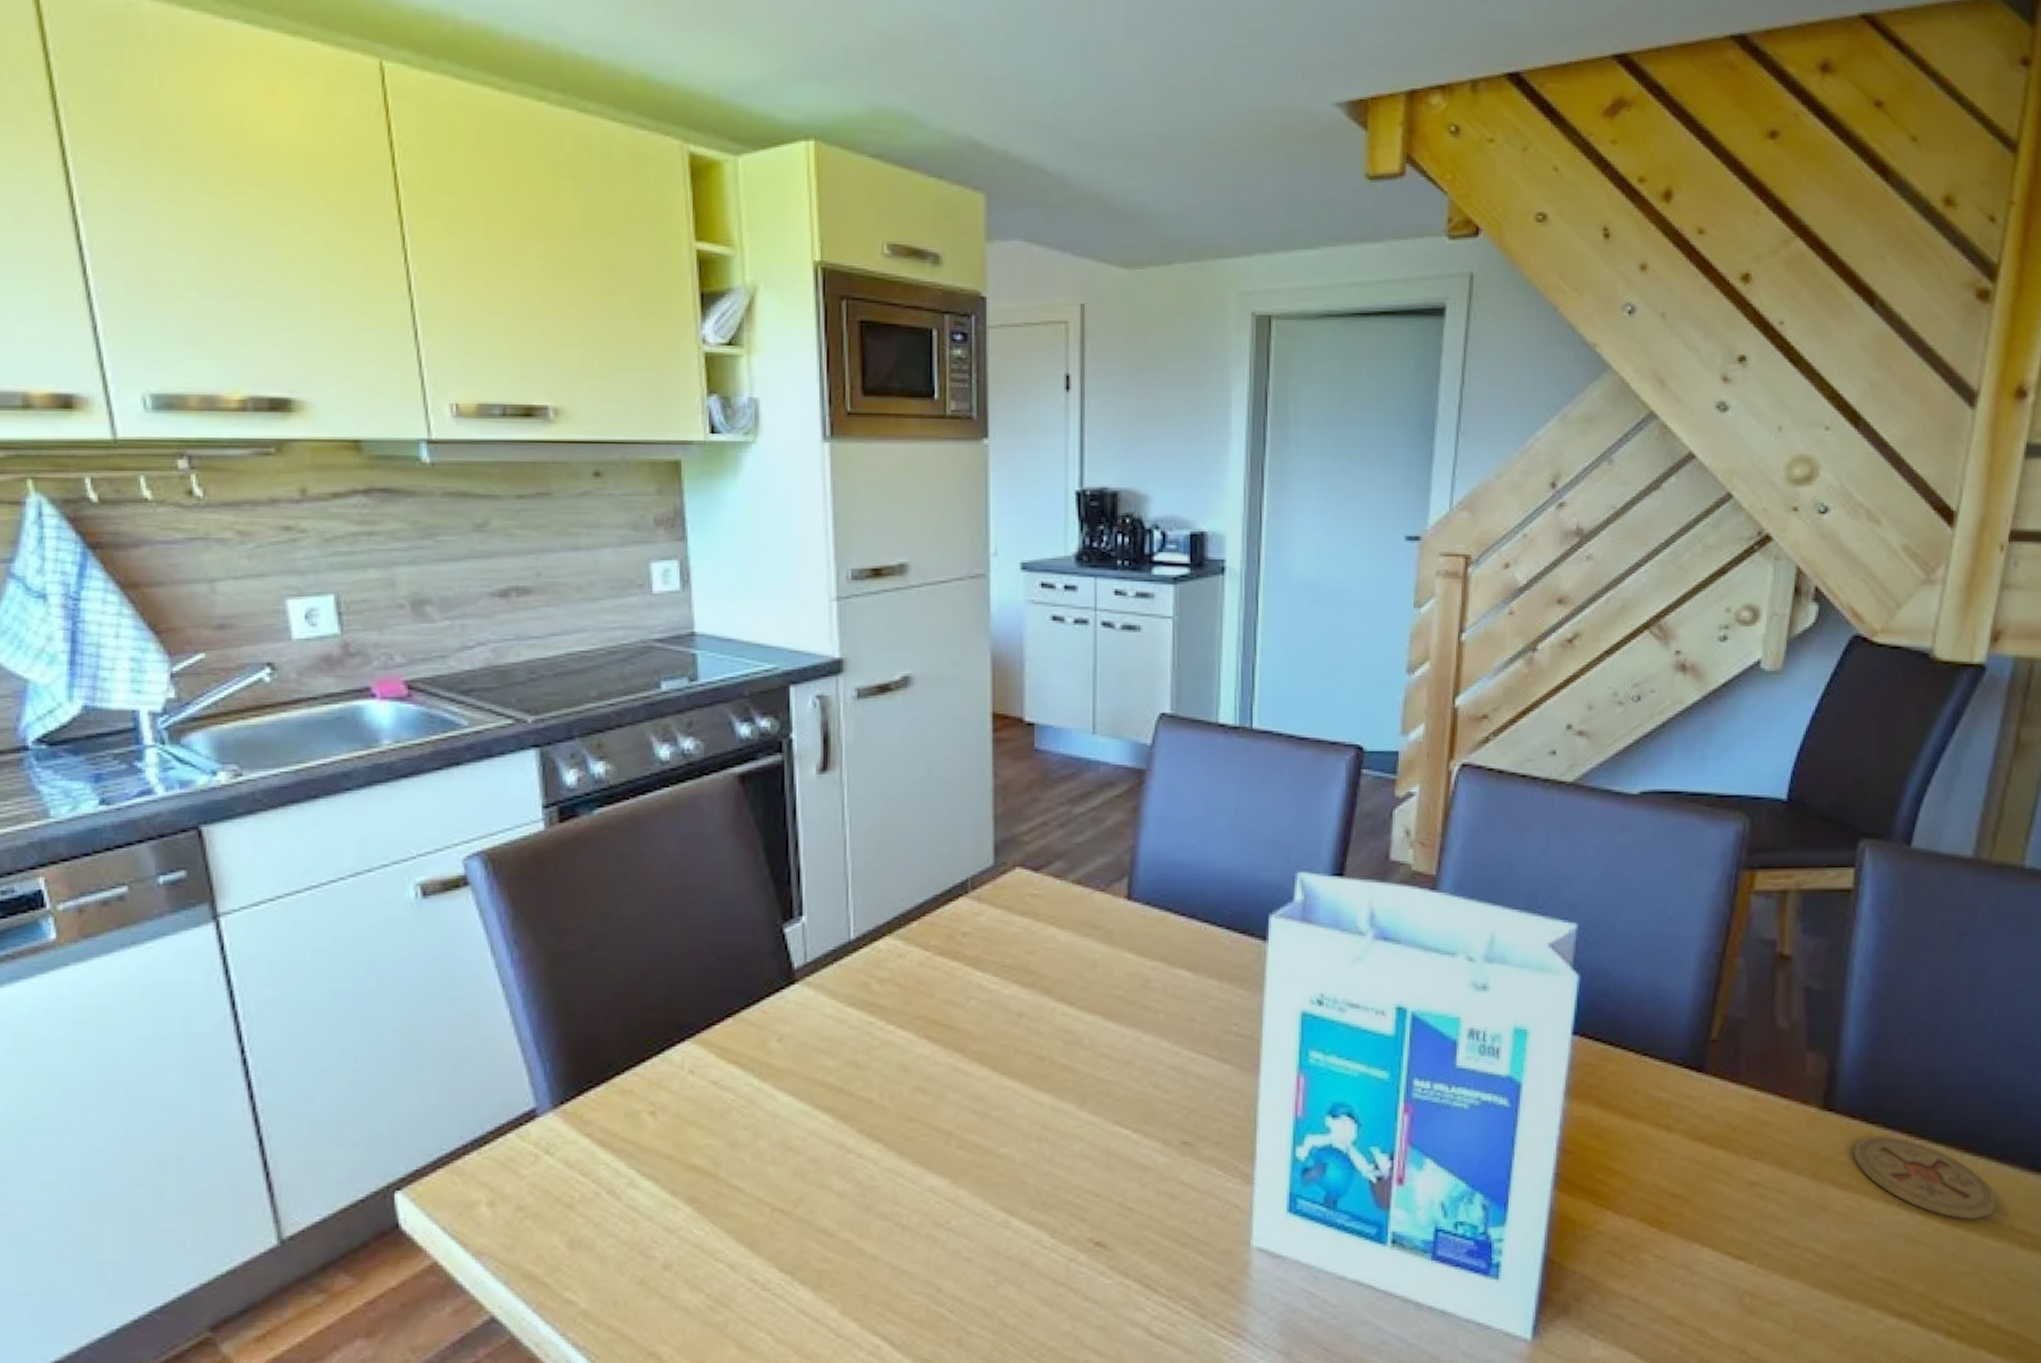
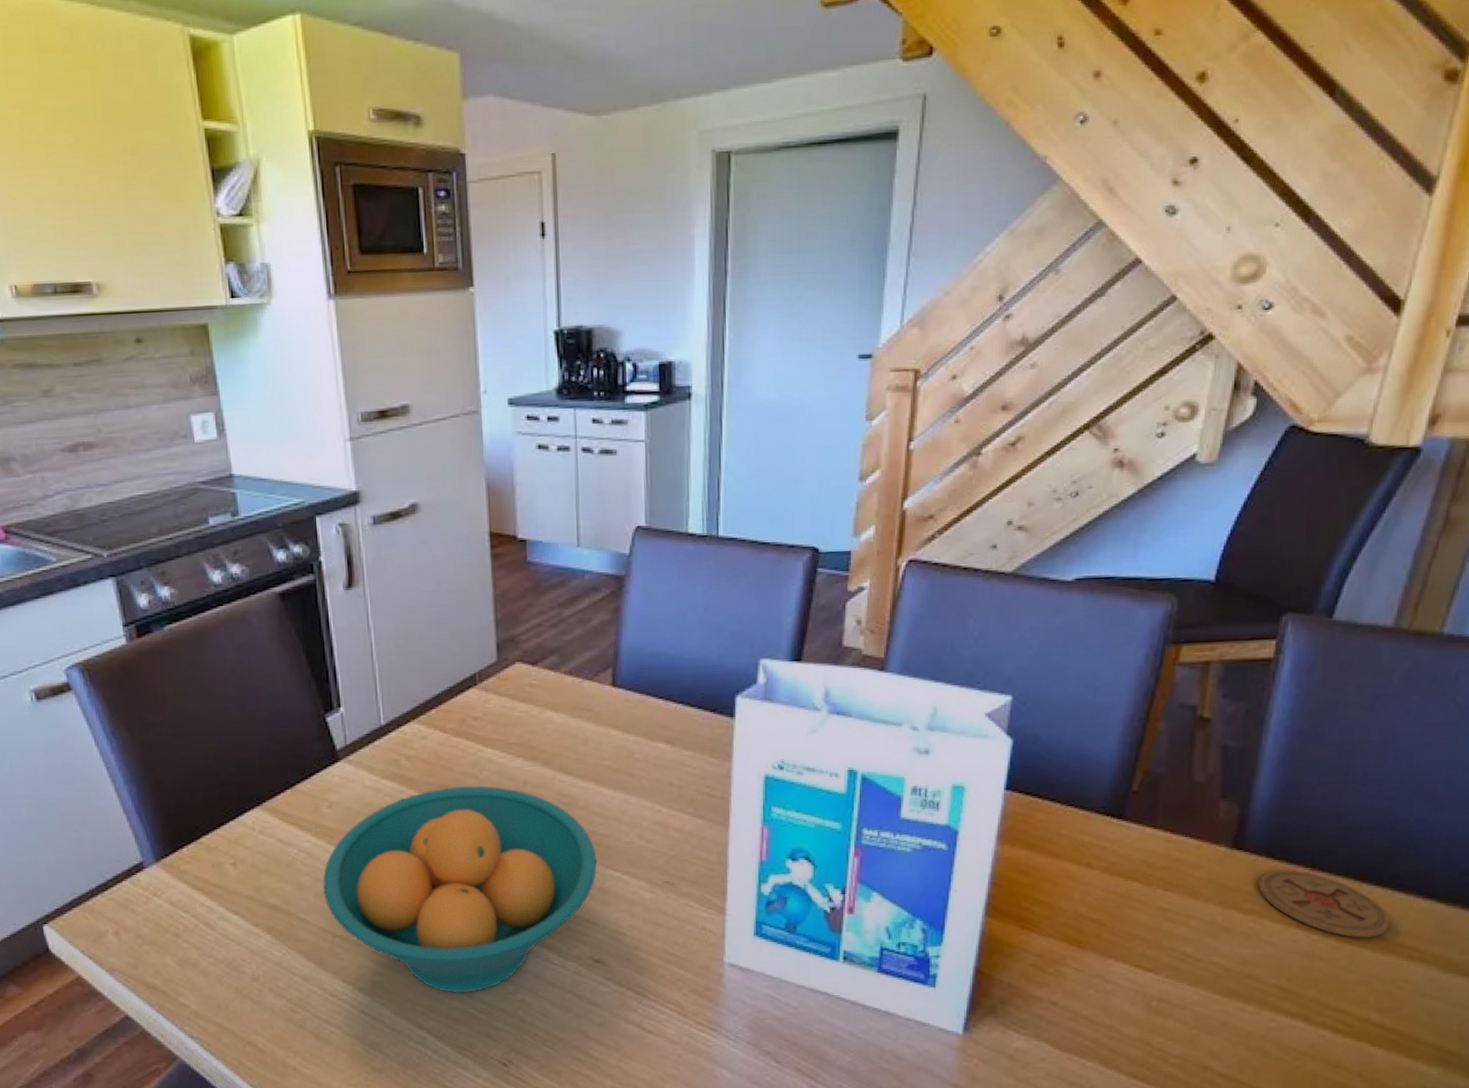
fruit bowl: none [762,1016,1102,1287] -> present [322,785,597,993]

